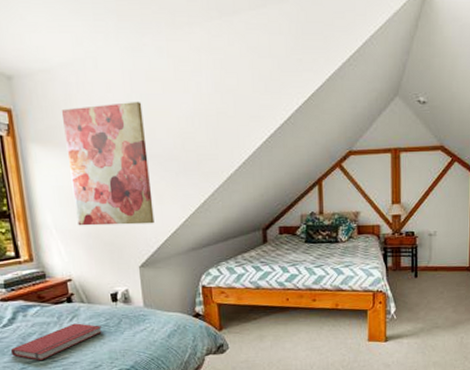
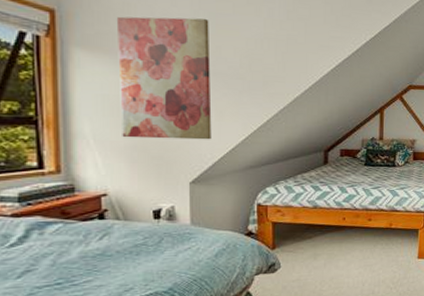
book: present [10,323,102,361] -> none [16,242,138,285]

